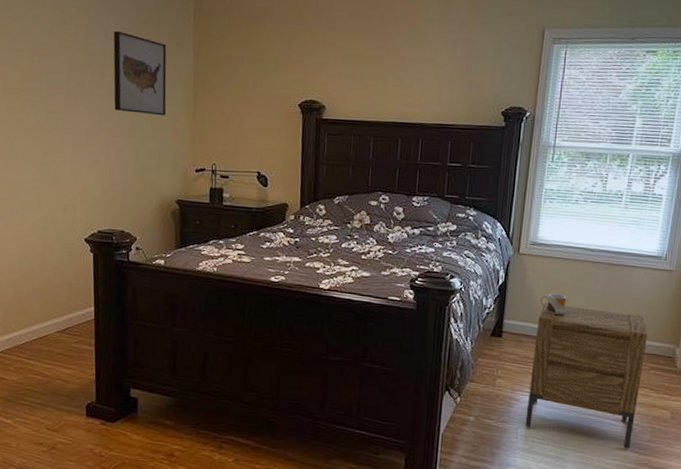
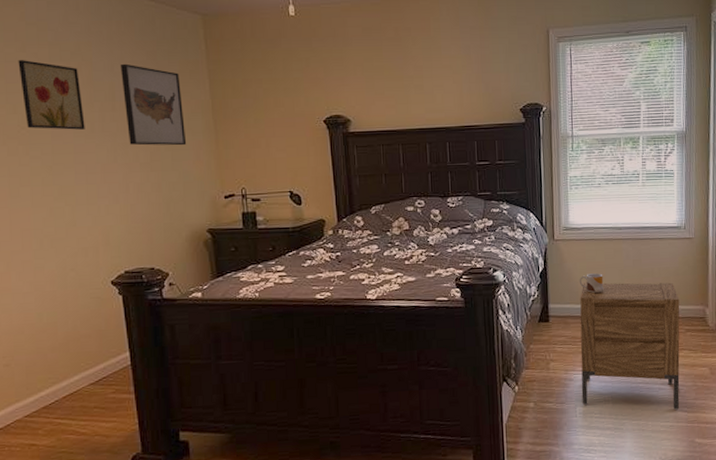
wall art: none [23,19,77,91] -> present [18,60,85,130]

